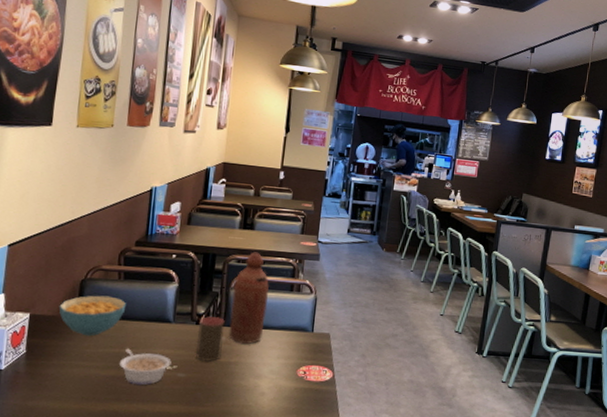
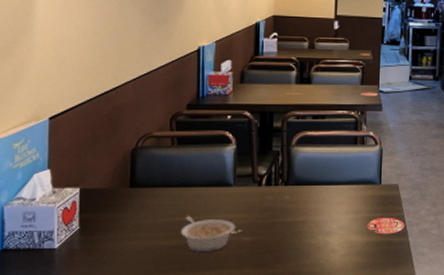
cereal bowl: present [58,295,127,336] -> none [110,164,183,206]
cup: present [196,316,225,362] -> none [261,177,288,223]
bottle: present [229,251,269,345] -> none [293,106,332,202]

